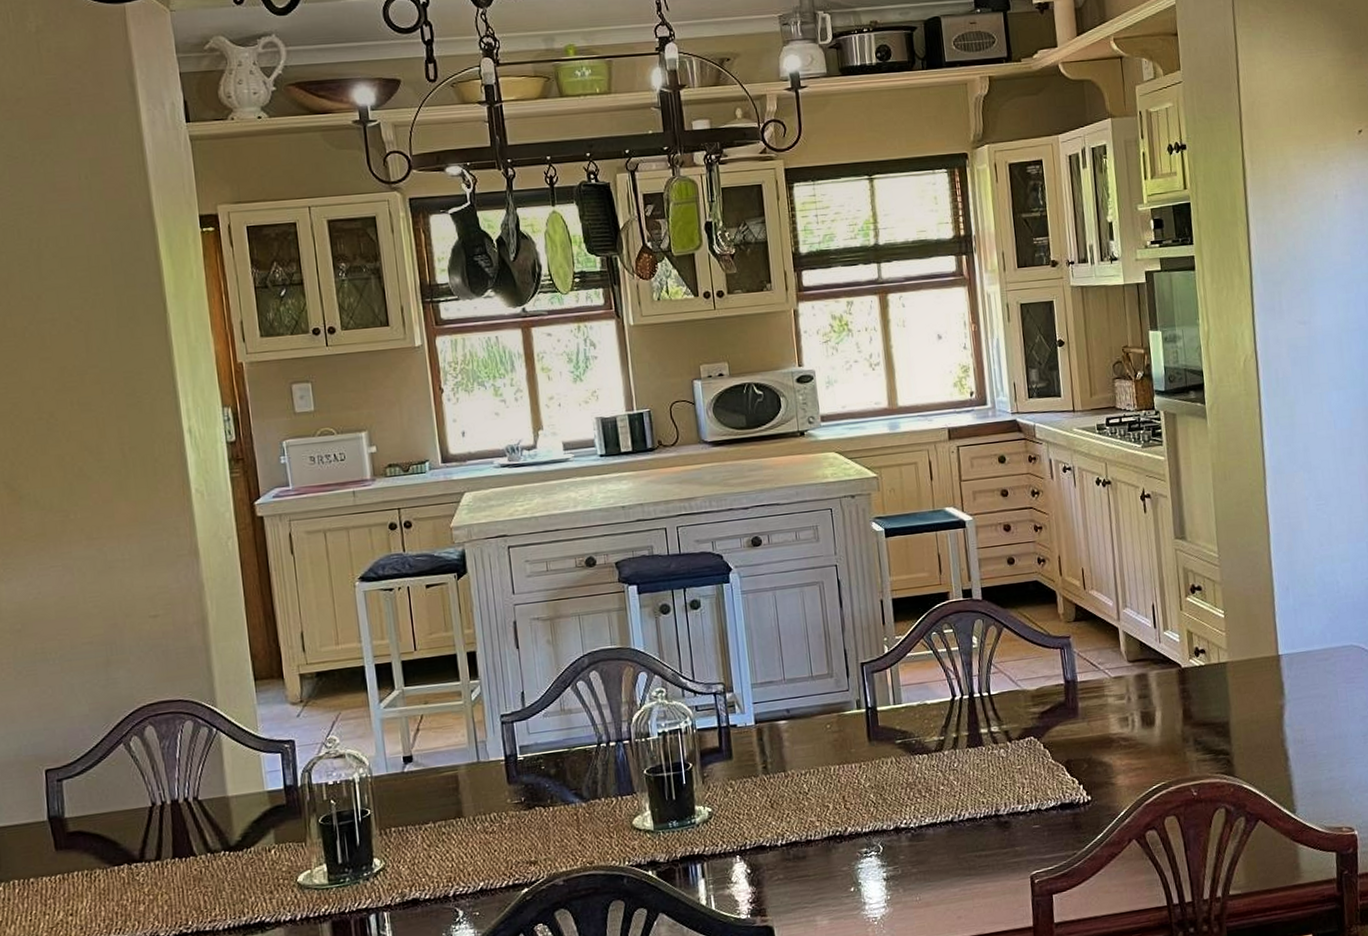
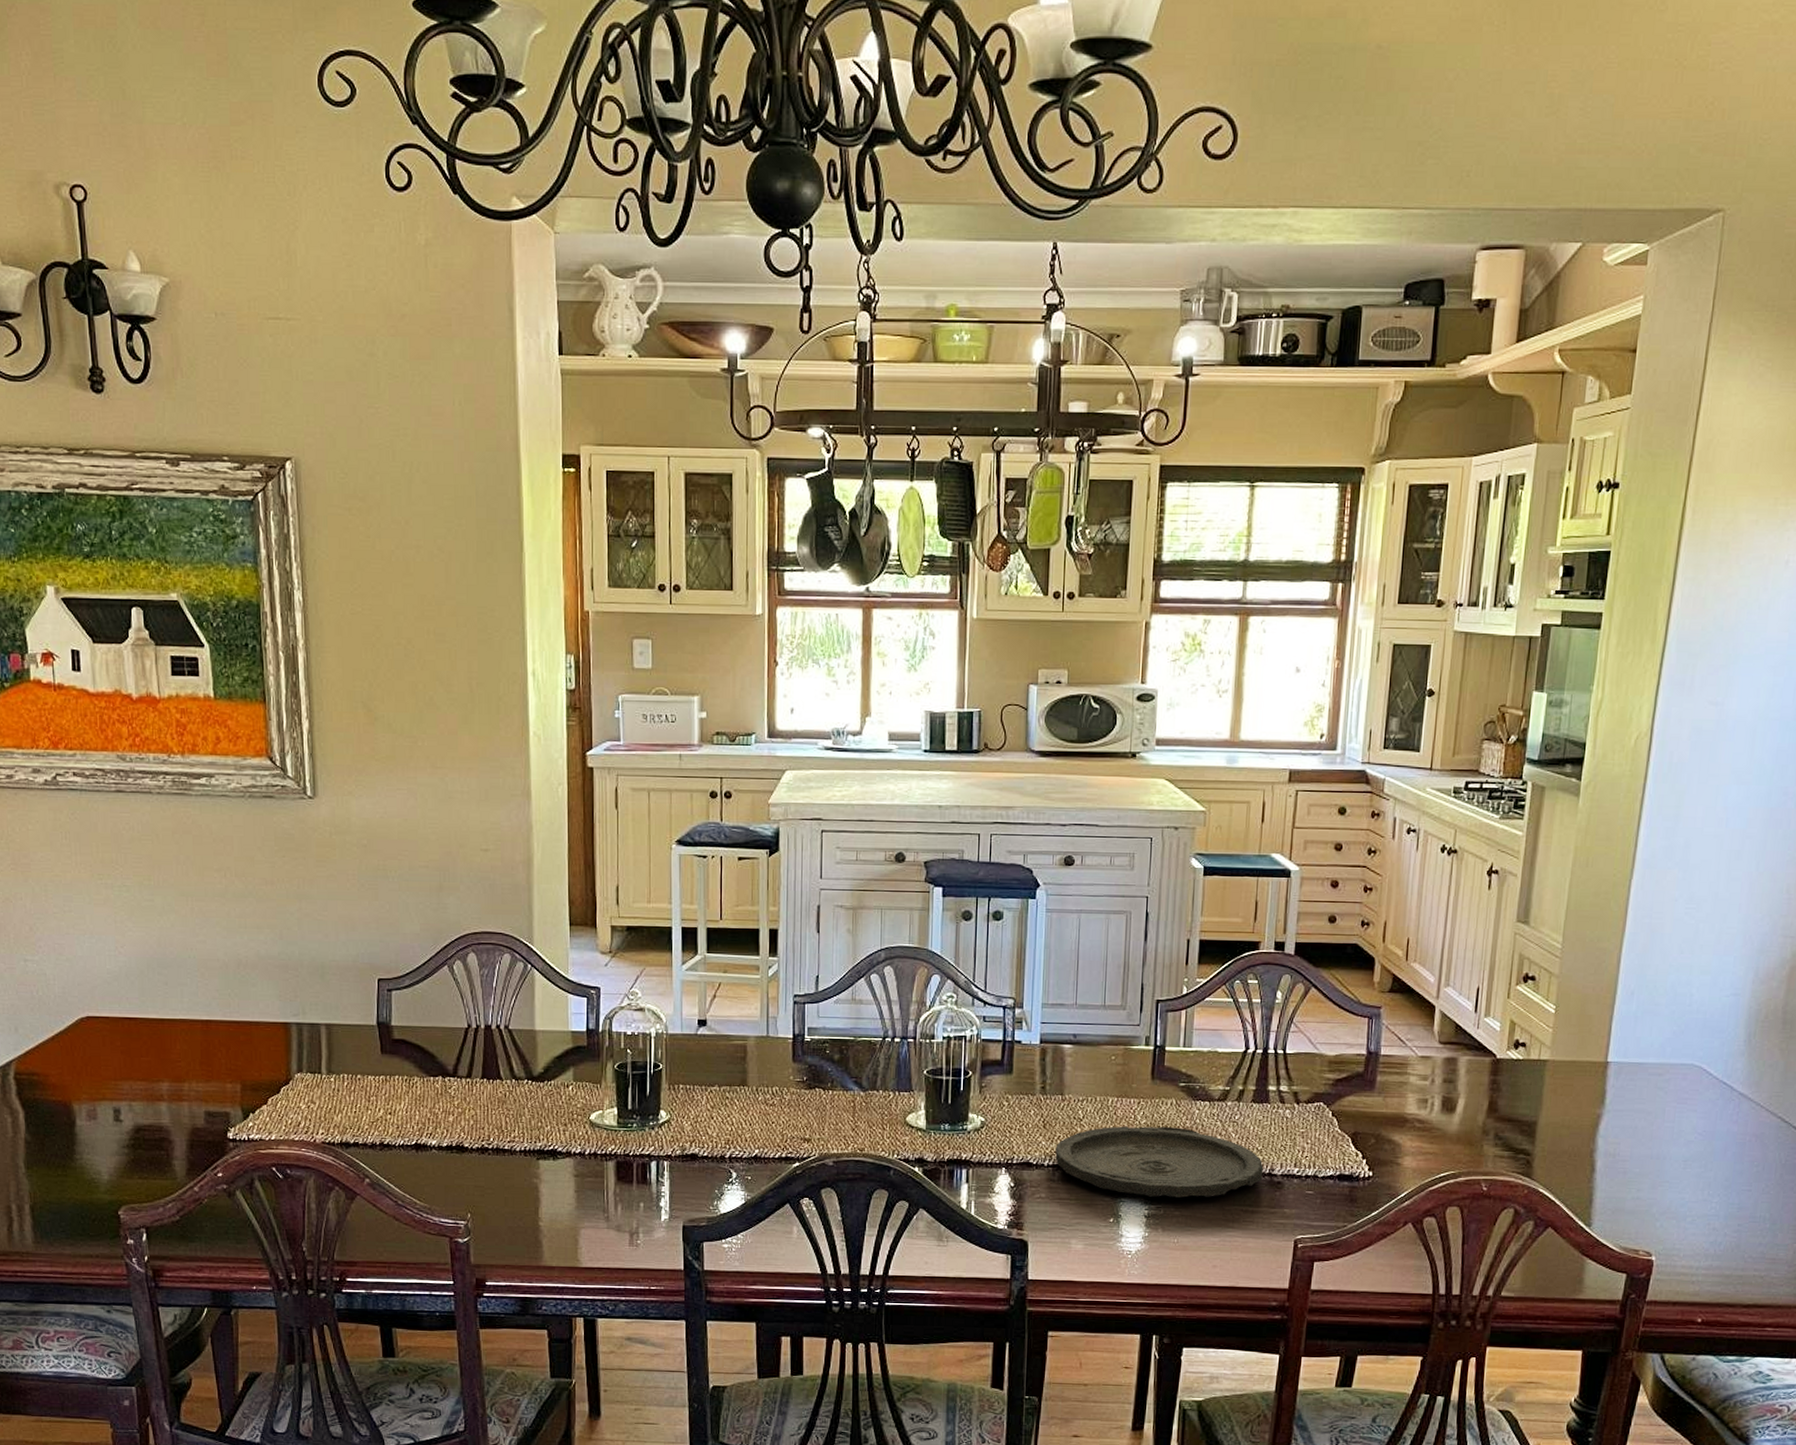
plate: none [786,784,990,860] -> present [1055,1126,1264,1198]

